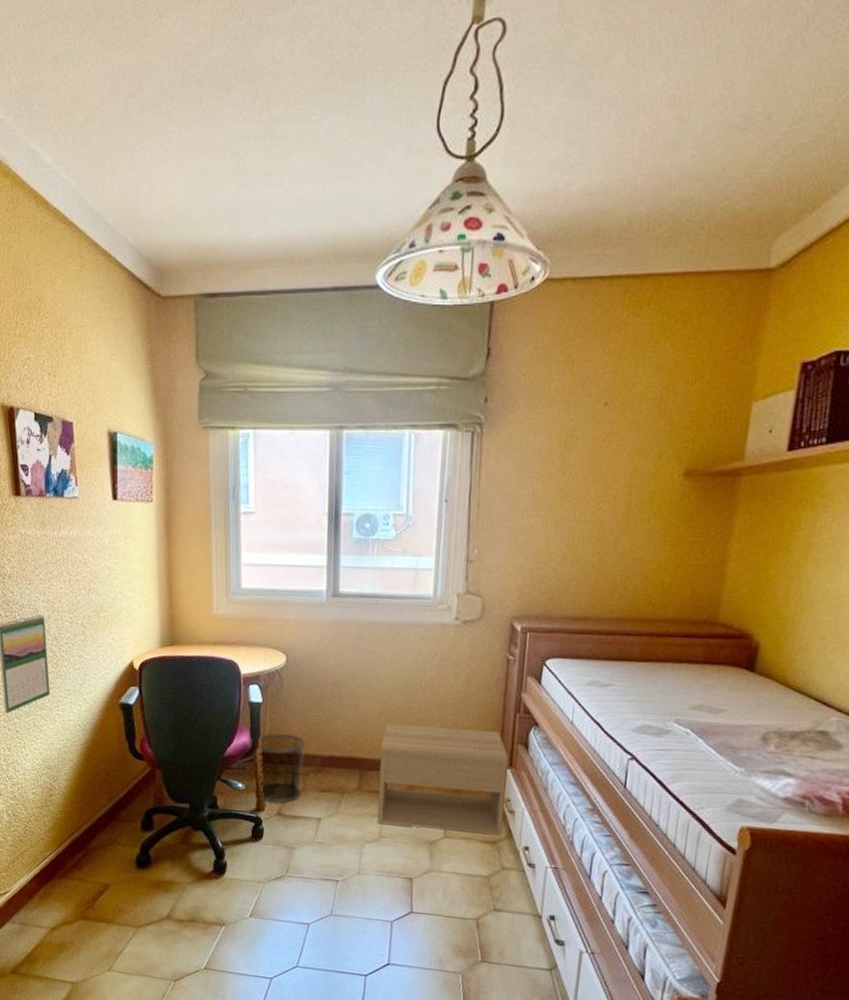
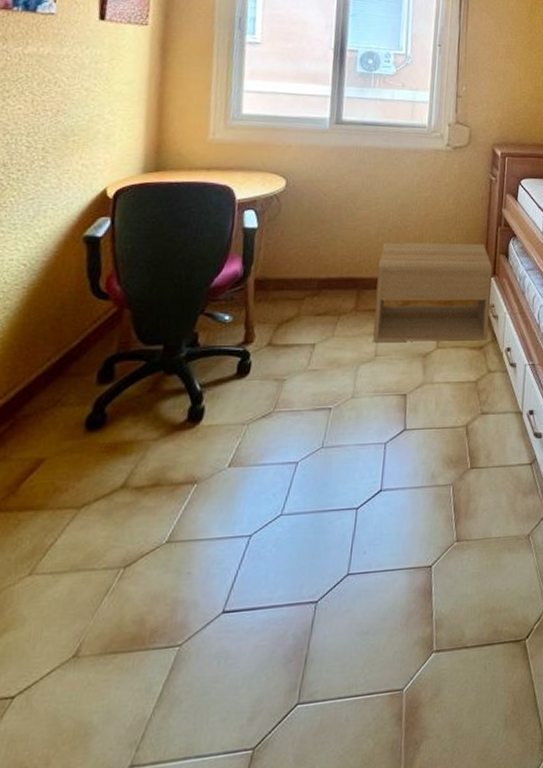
waste bin: present [258,733,306,804] -> none [250,258,303,334]

